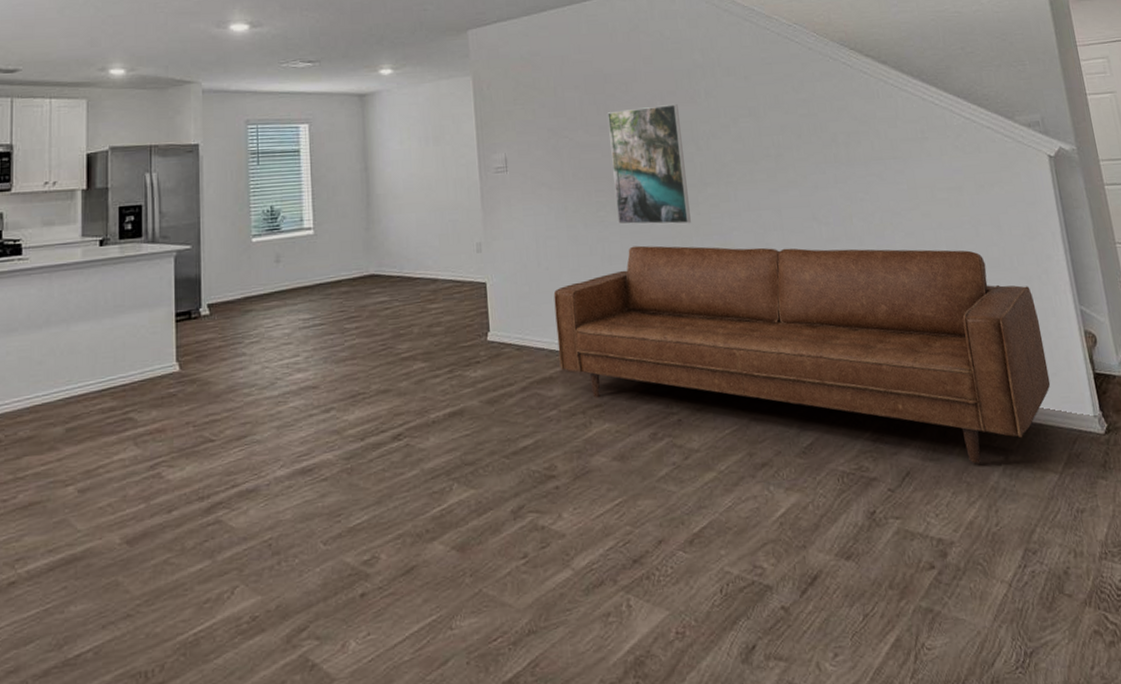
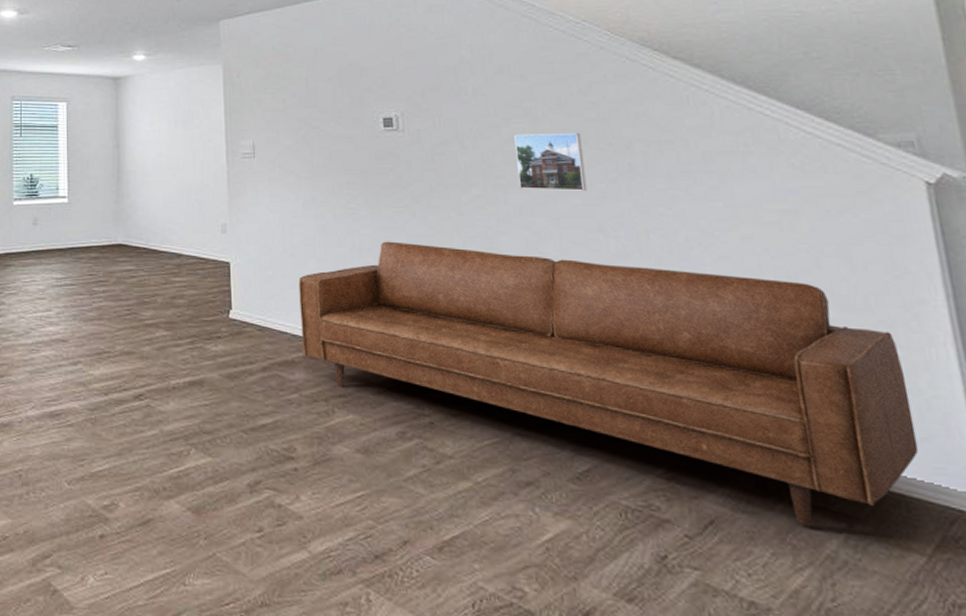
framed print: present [607,104,691,225] -> none [362,101,452,224]
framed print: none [741,128,803,185] -> present [514,132,587,191]

